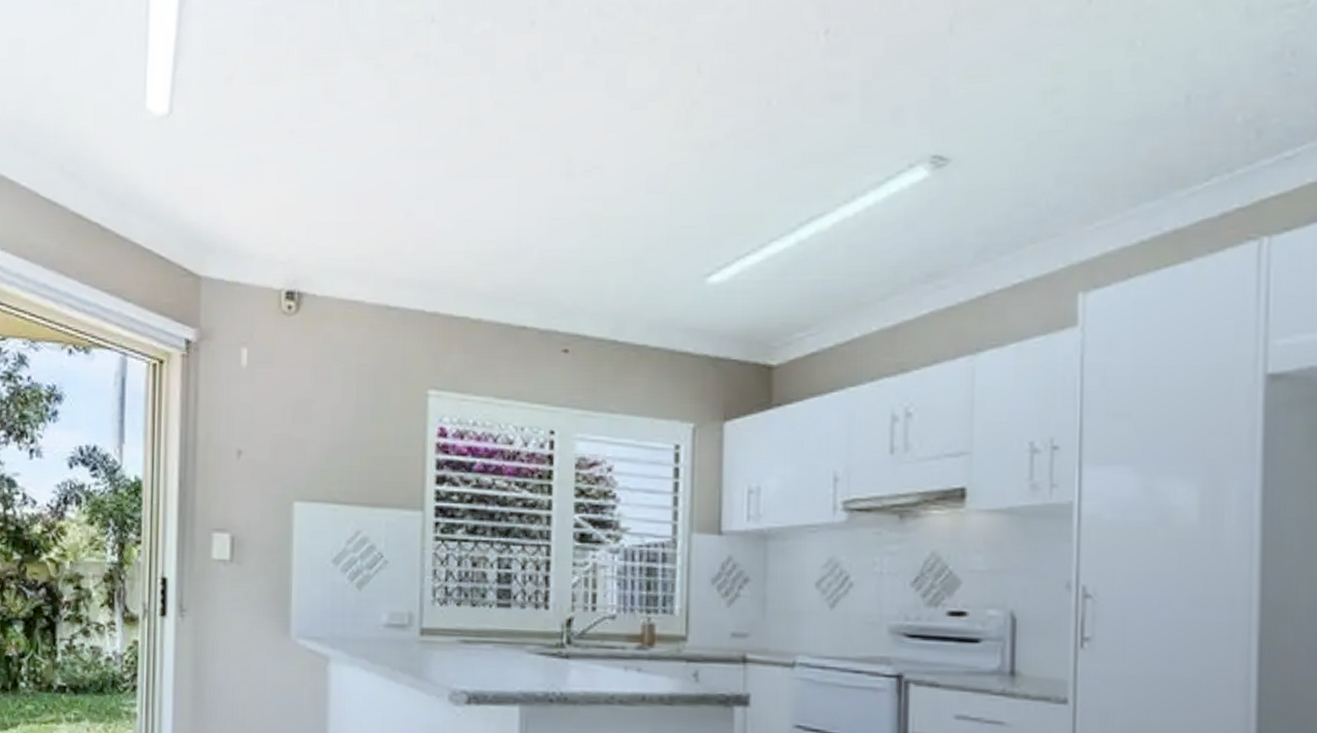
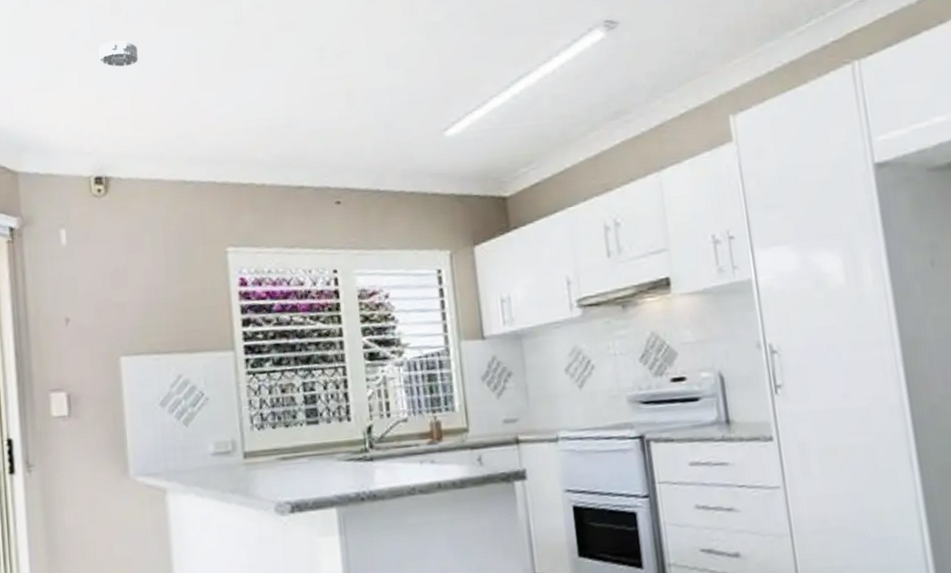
smoke detector: none [306,131,350,162] -> present [99,40,138,67]

